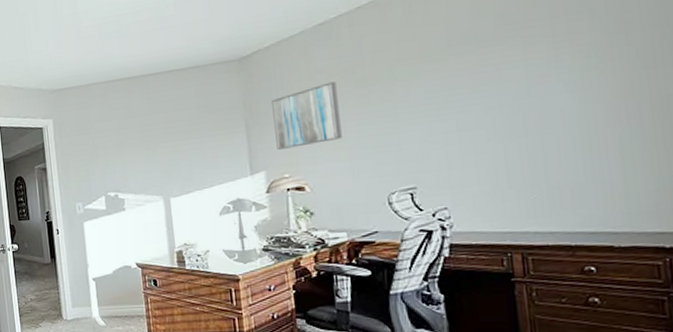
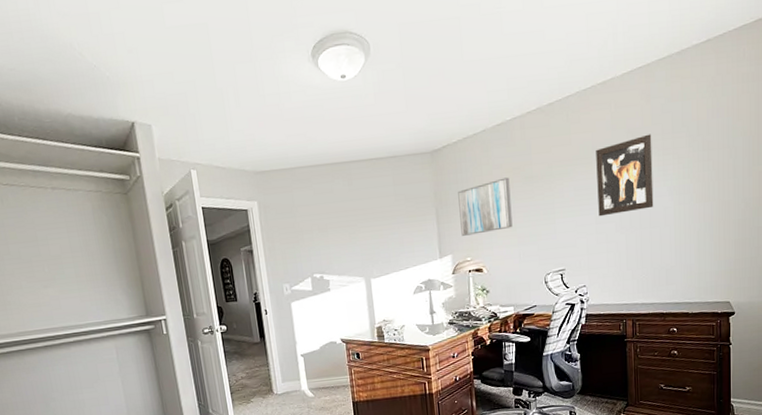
wall art: none [452,18,544,123] -> present [596,134,654,217]

